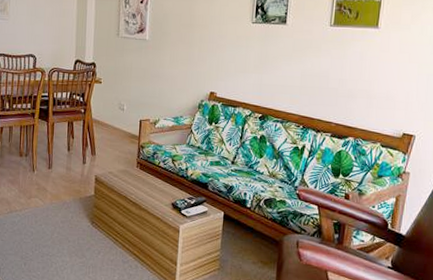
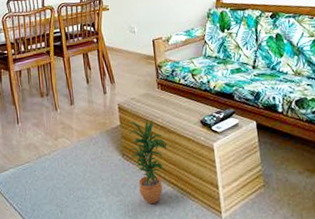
potted plant: none [100,193,136,270] -> present [129,120,168,205]

